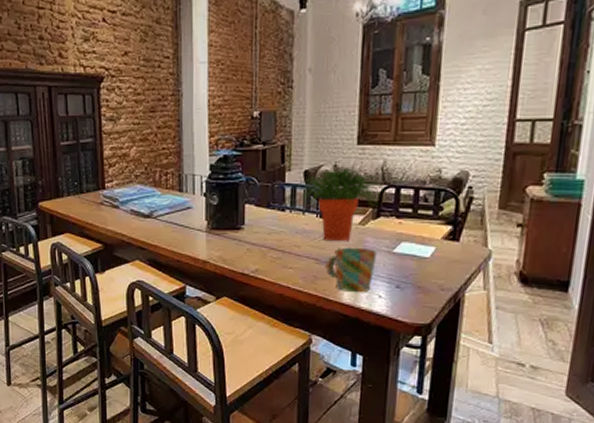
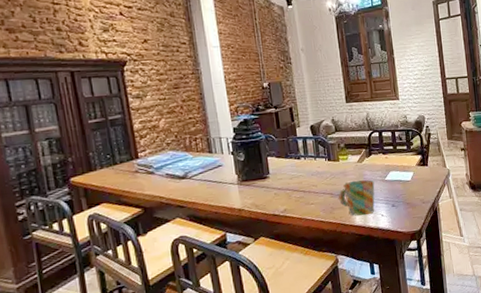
potted plant: present [296,166,385,241] -> none [306,119,372,178]

